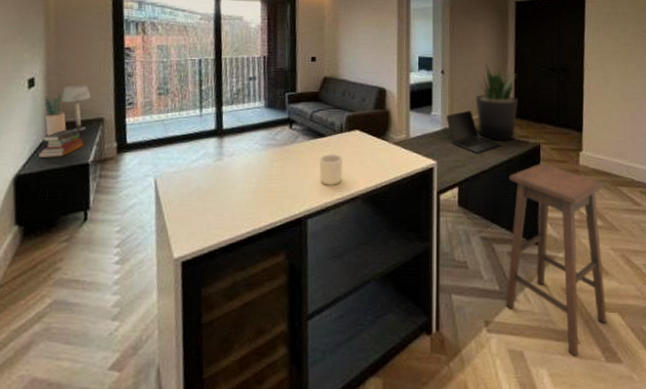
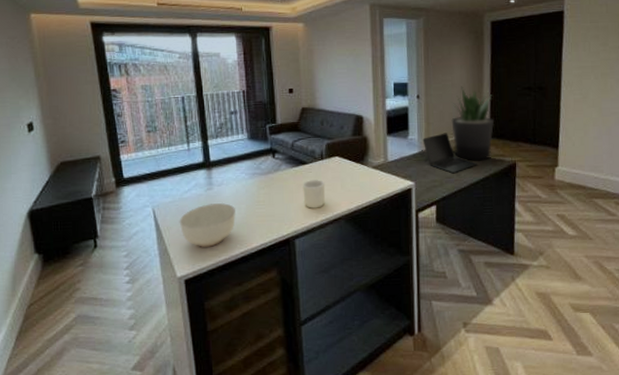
books: present [38,129,84,159] -> none [46,167,85,195]
vase: present [44,93,67,136] -> none [44,135,68,174]
table lamp: present [61,85,91,131] -> none [59,126,86,169]
bowl: none [182,176,245,225] -> present [179,203,236,247]
bar stool: present [506,163,607,356] -> none [483,180,580,351]

